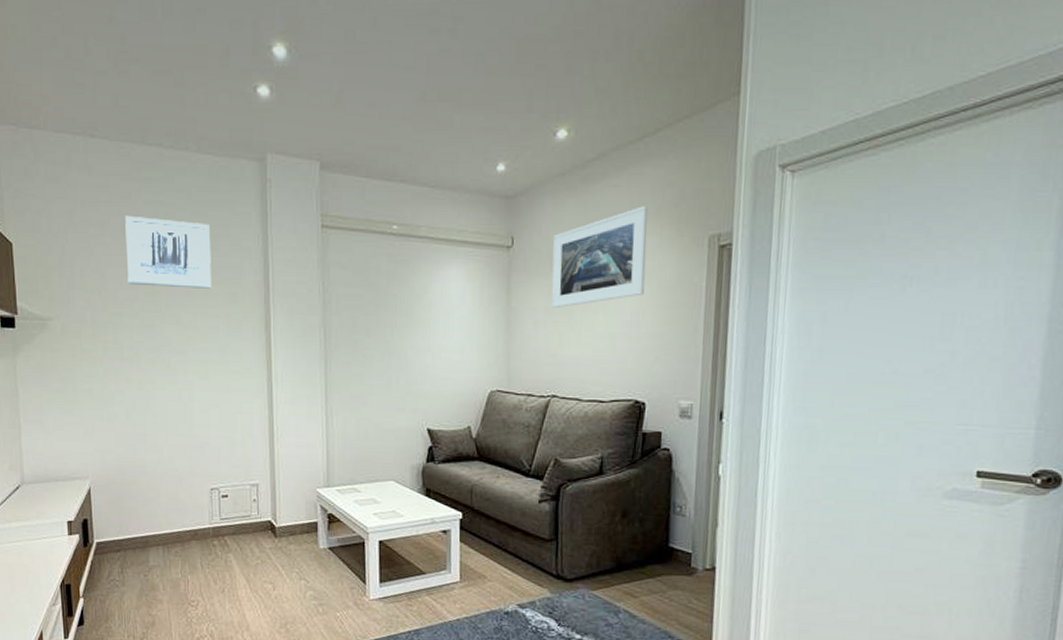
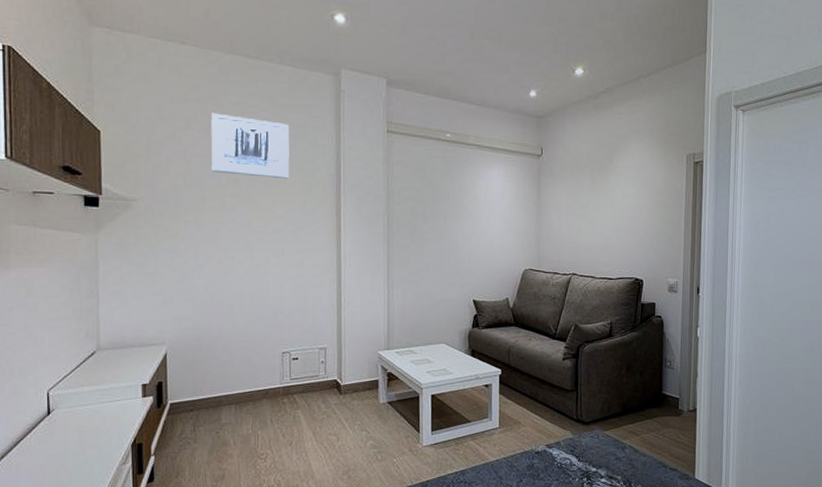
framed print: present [551,206,648,309] -> none [571,130,643,205]

